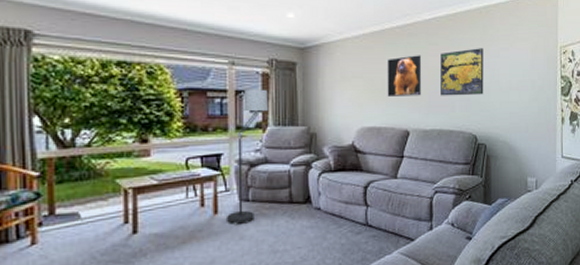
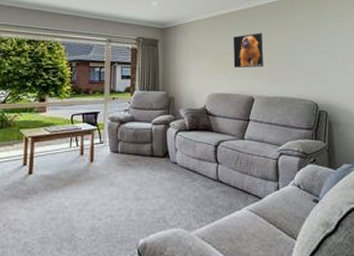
floor lamp: present [225,89,269,226] -> none [99,61,136,173]
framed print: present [440,48,484,96] -> none [279,26,322,68]

